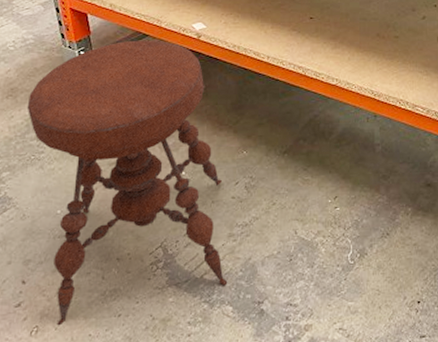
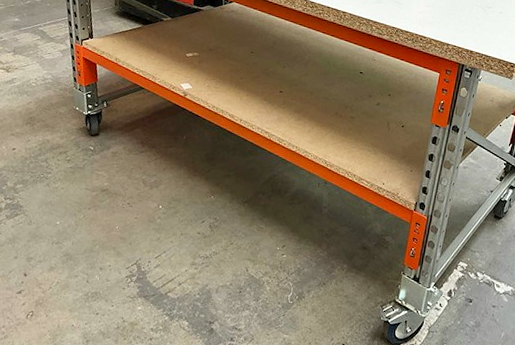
stool: present [27,40,228,326] -> none [41,90,191,314]

